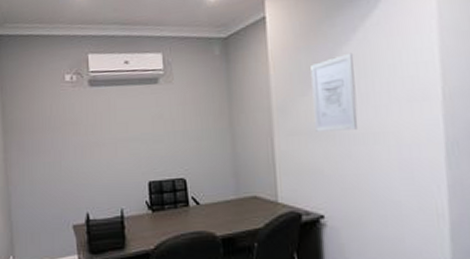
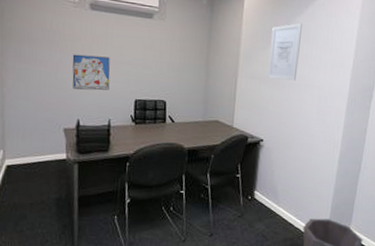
wall art: none [75,136,118,179] -> present [72,54,110,91]

